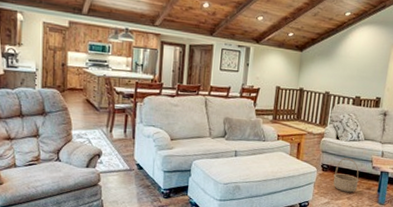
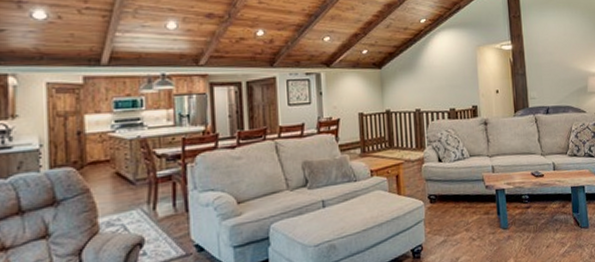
basket: present [333,158,359,193] -> none [444,181,475,224]

